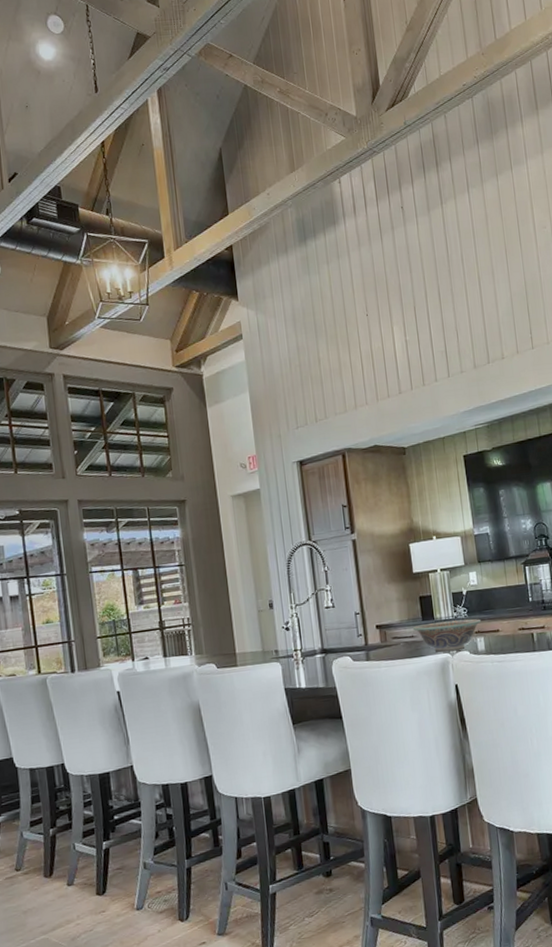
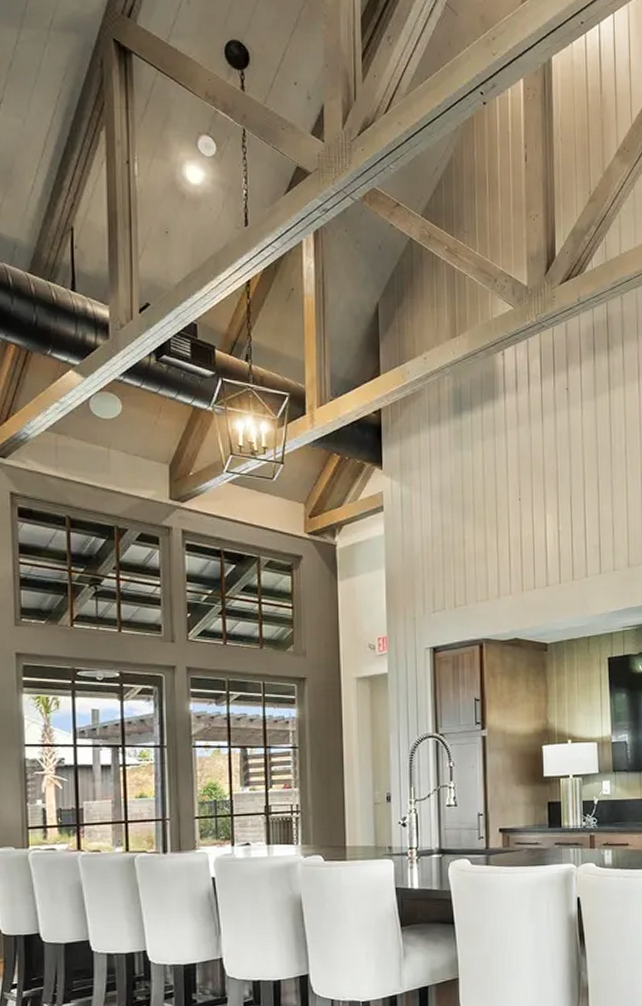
decorative bowl: present [412,619,482,653] -> none [537,830,611,863]

